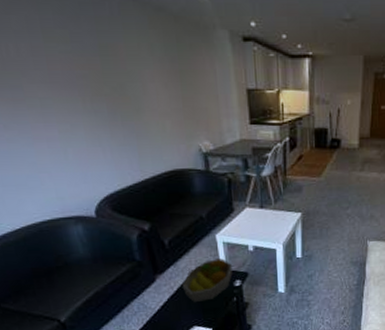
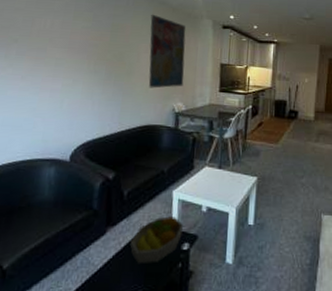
wall art: none [147,26,207,127] -> present [148,14,186,89]

